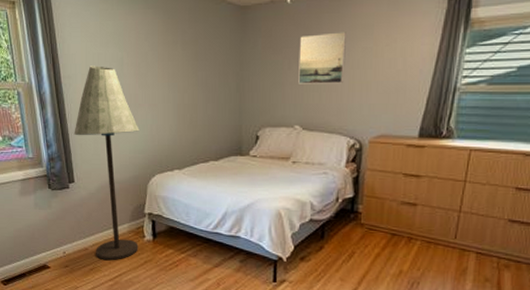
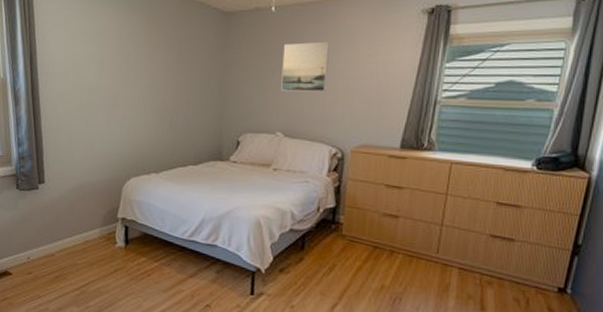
floor lamp: present [74,66,139,261] -> none [47,64,117,268]

